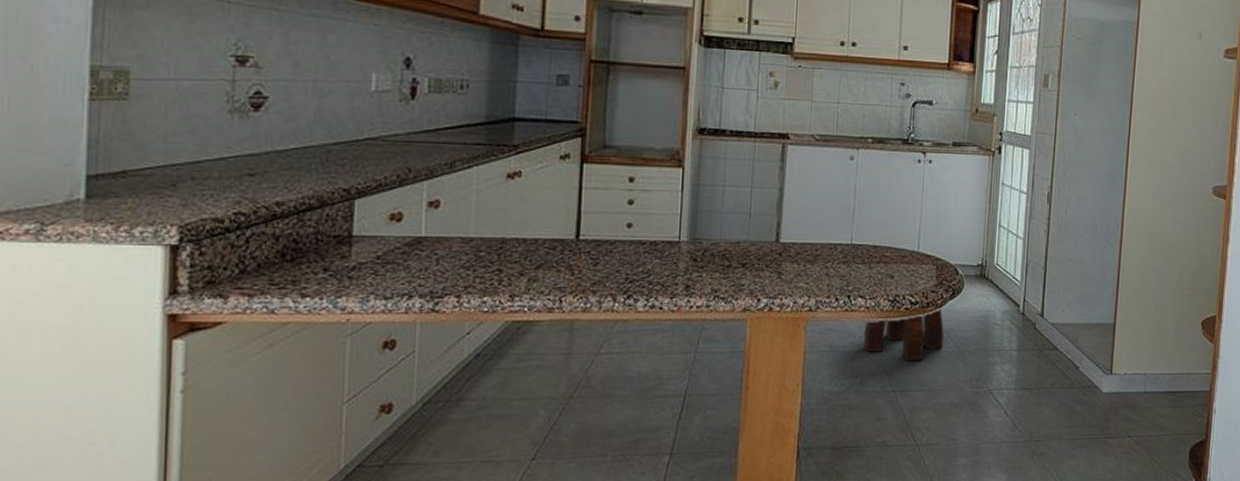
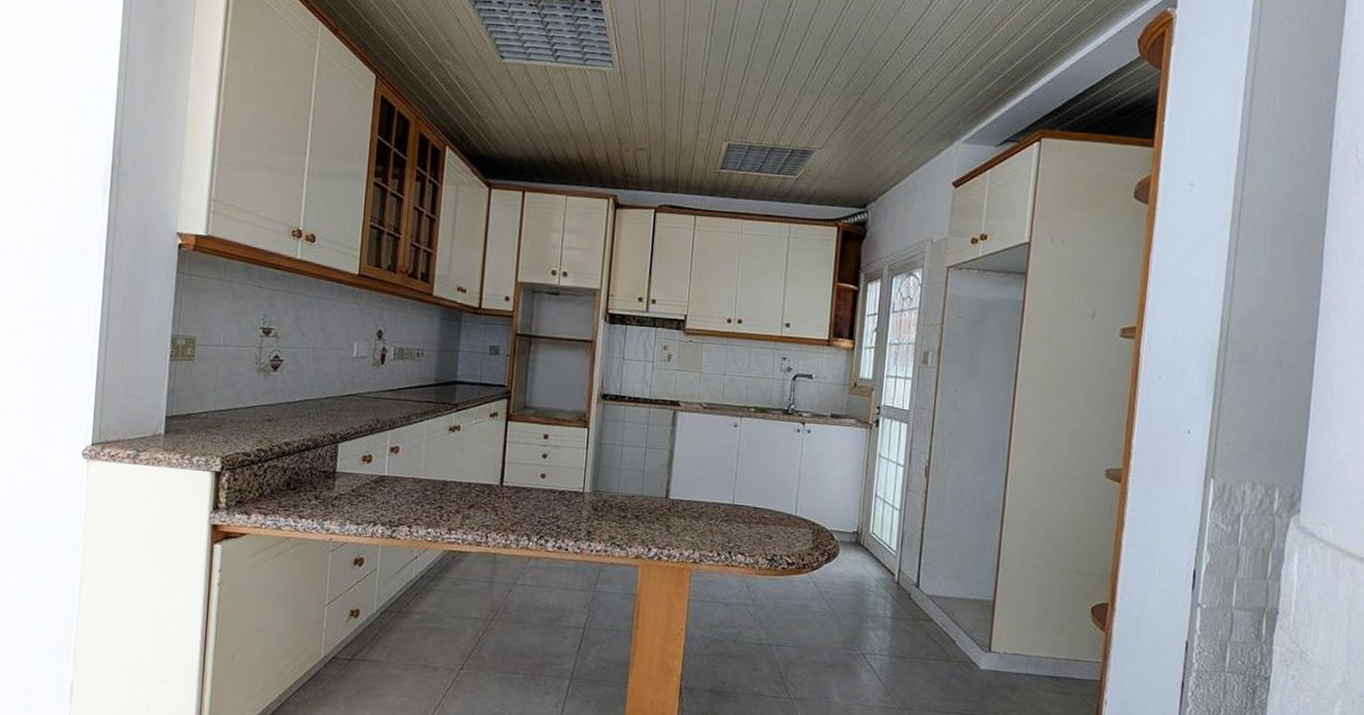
stool: present [863,306,944,362] -> none [741,568,819,619]

